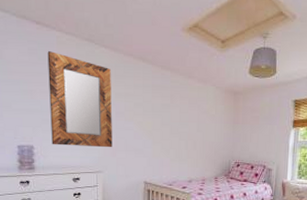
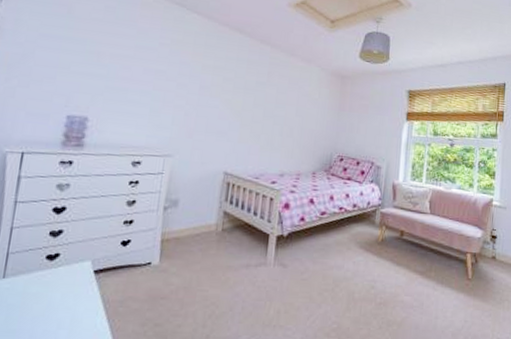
home mirror: present [47,51,113,148] -> none [112,11,201,128]

